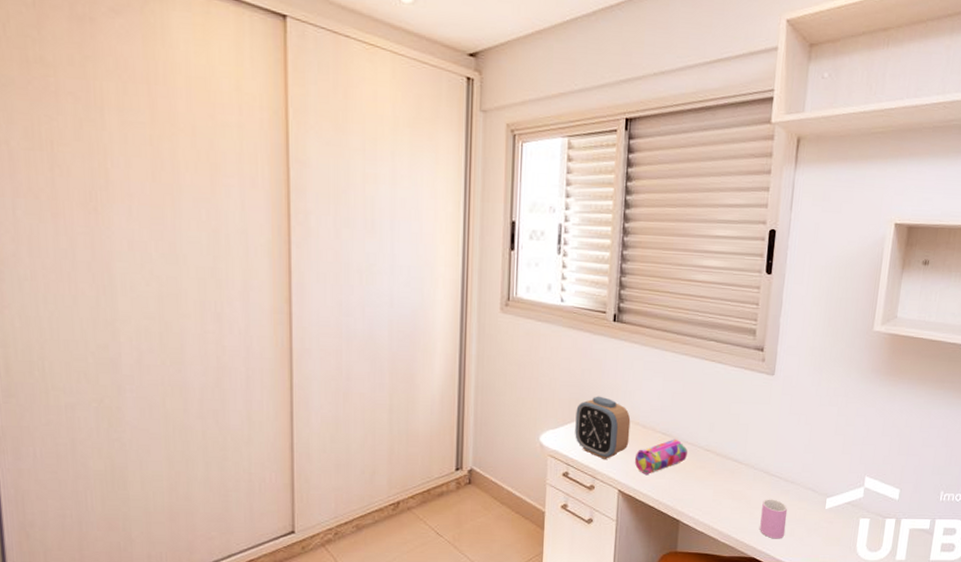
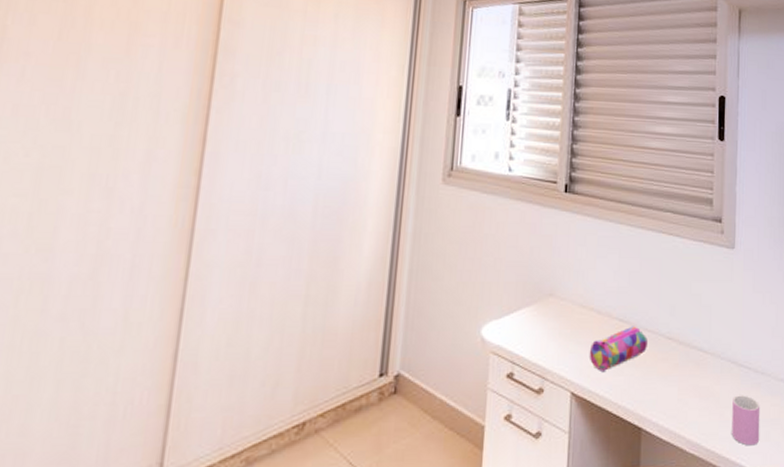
alarm clock: present [575,396,631,460] -> none [521,277,584,356]

